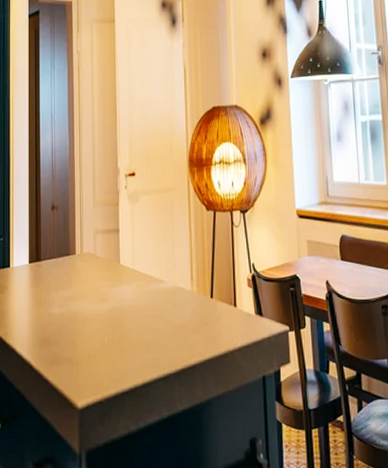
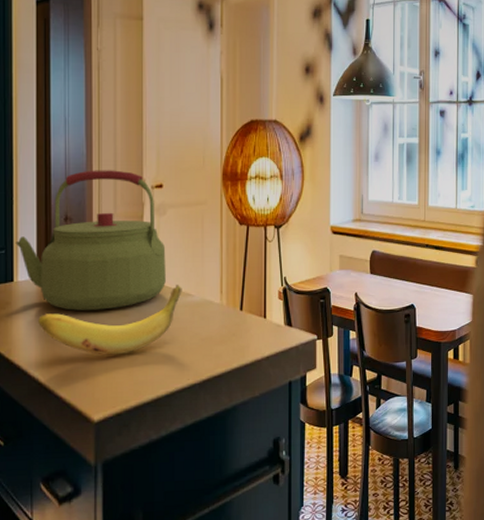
kettle: none [11,160,140,296] -> present [15,170,166,311]
banana: none [30,271,155,341] -> present [38,285,182,355]

